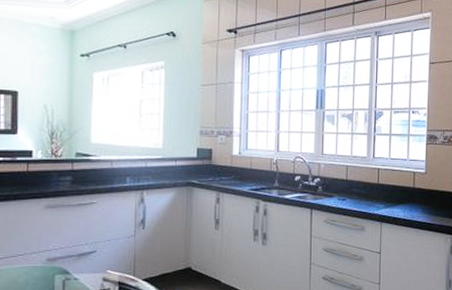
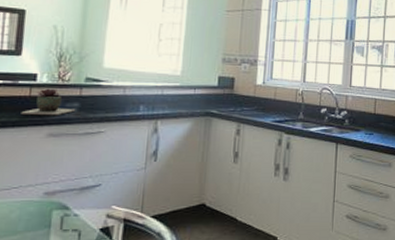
succulent plant: none [21,163,69,188] -> present [21,88,76,115]

